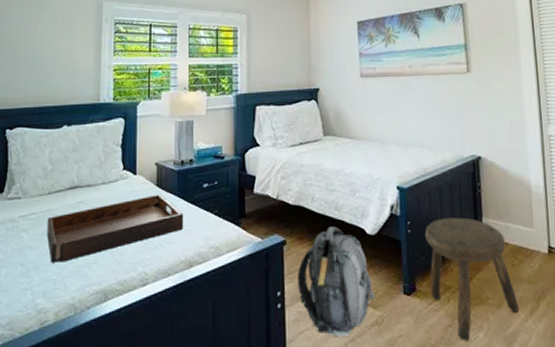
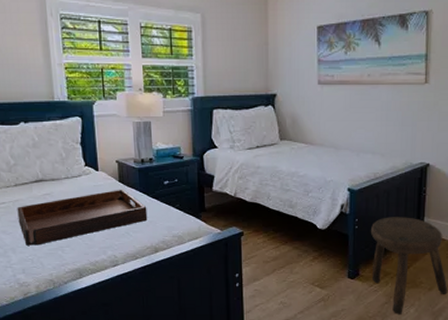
backpack: present [297,227,376,338] -> none [253,222,323,310]

